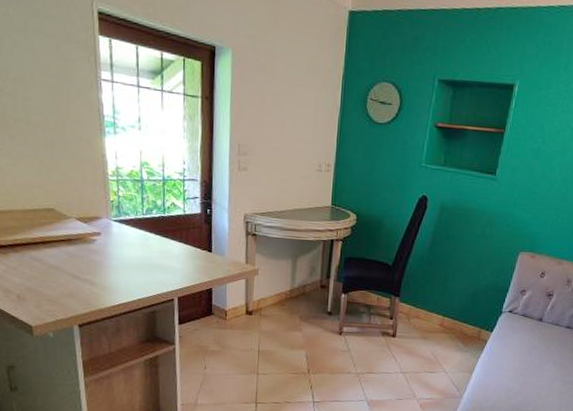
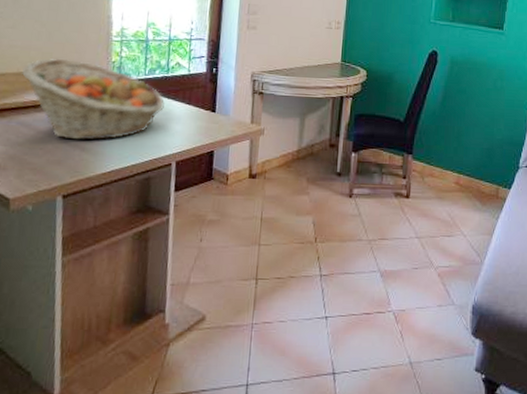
fruit basket: none [27,196,163,276] -> present [21,58,165,140]

